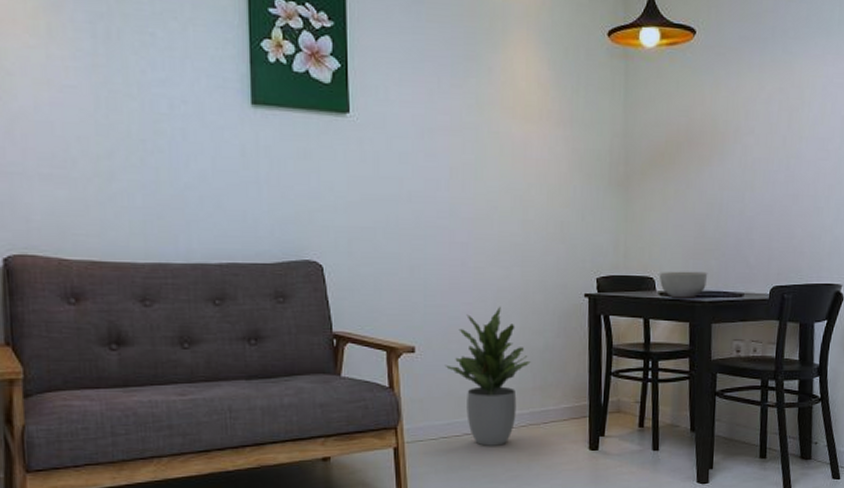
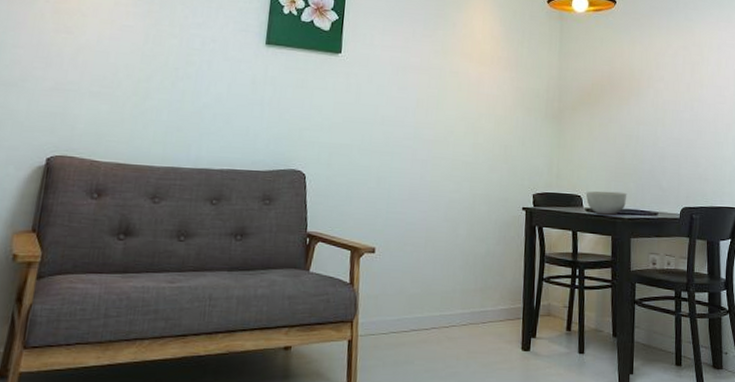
potted plant: present [445,306,531,446] -> none [399,215,474,343]

